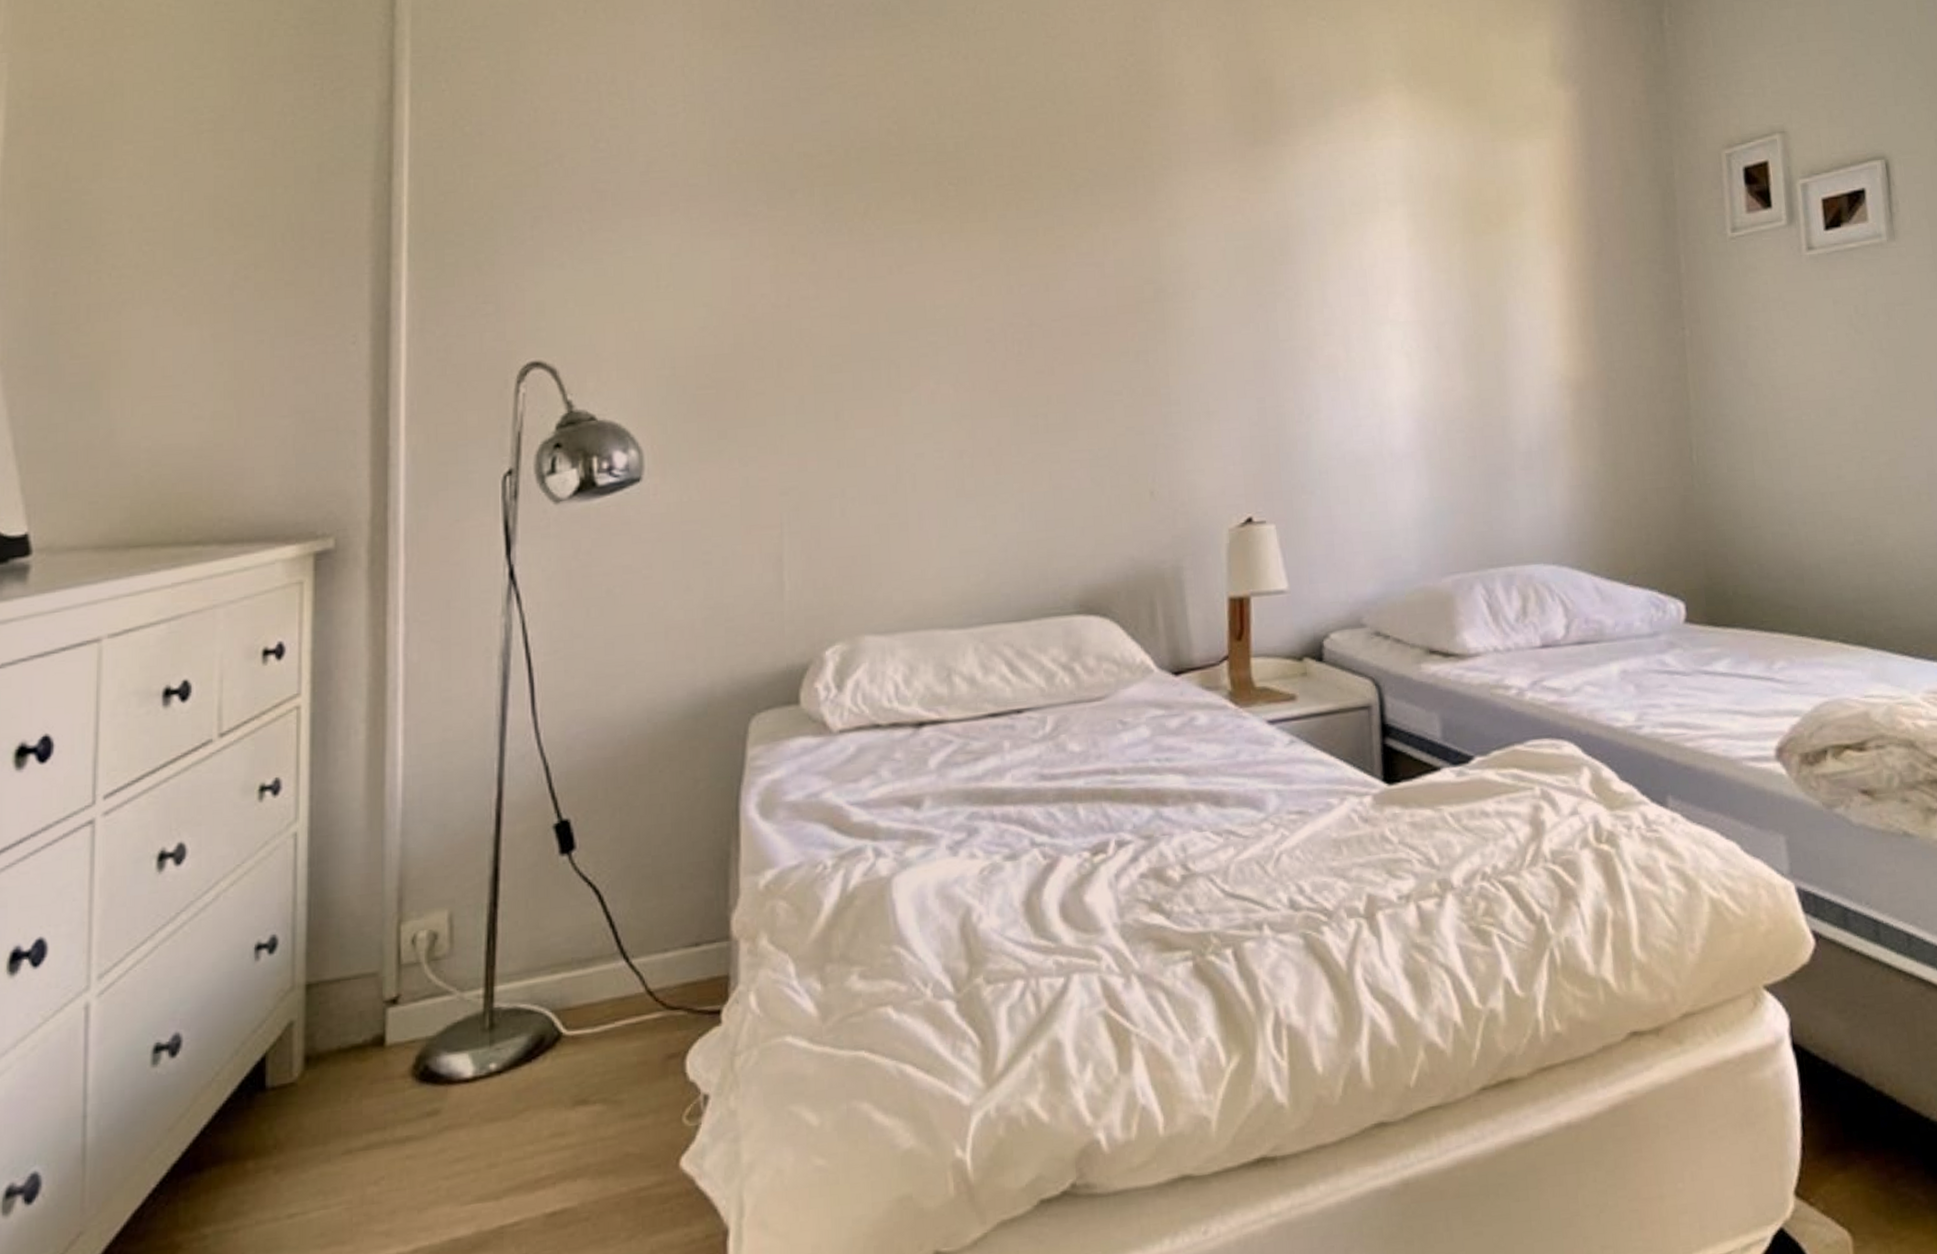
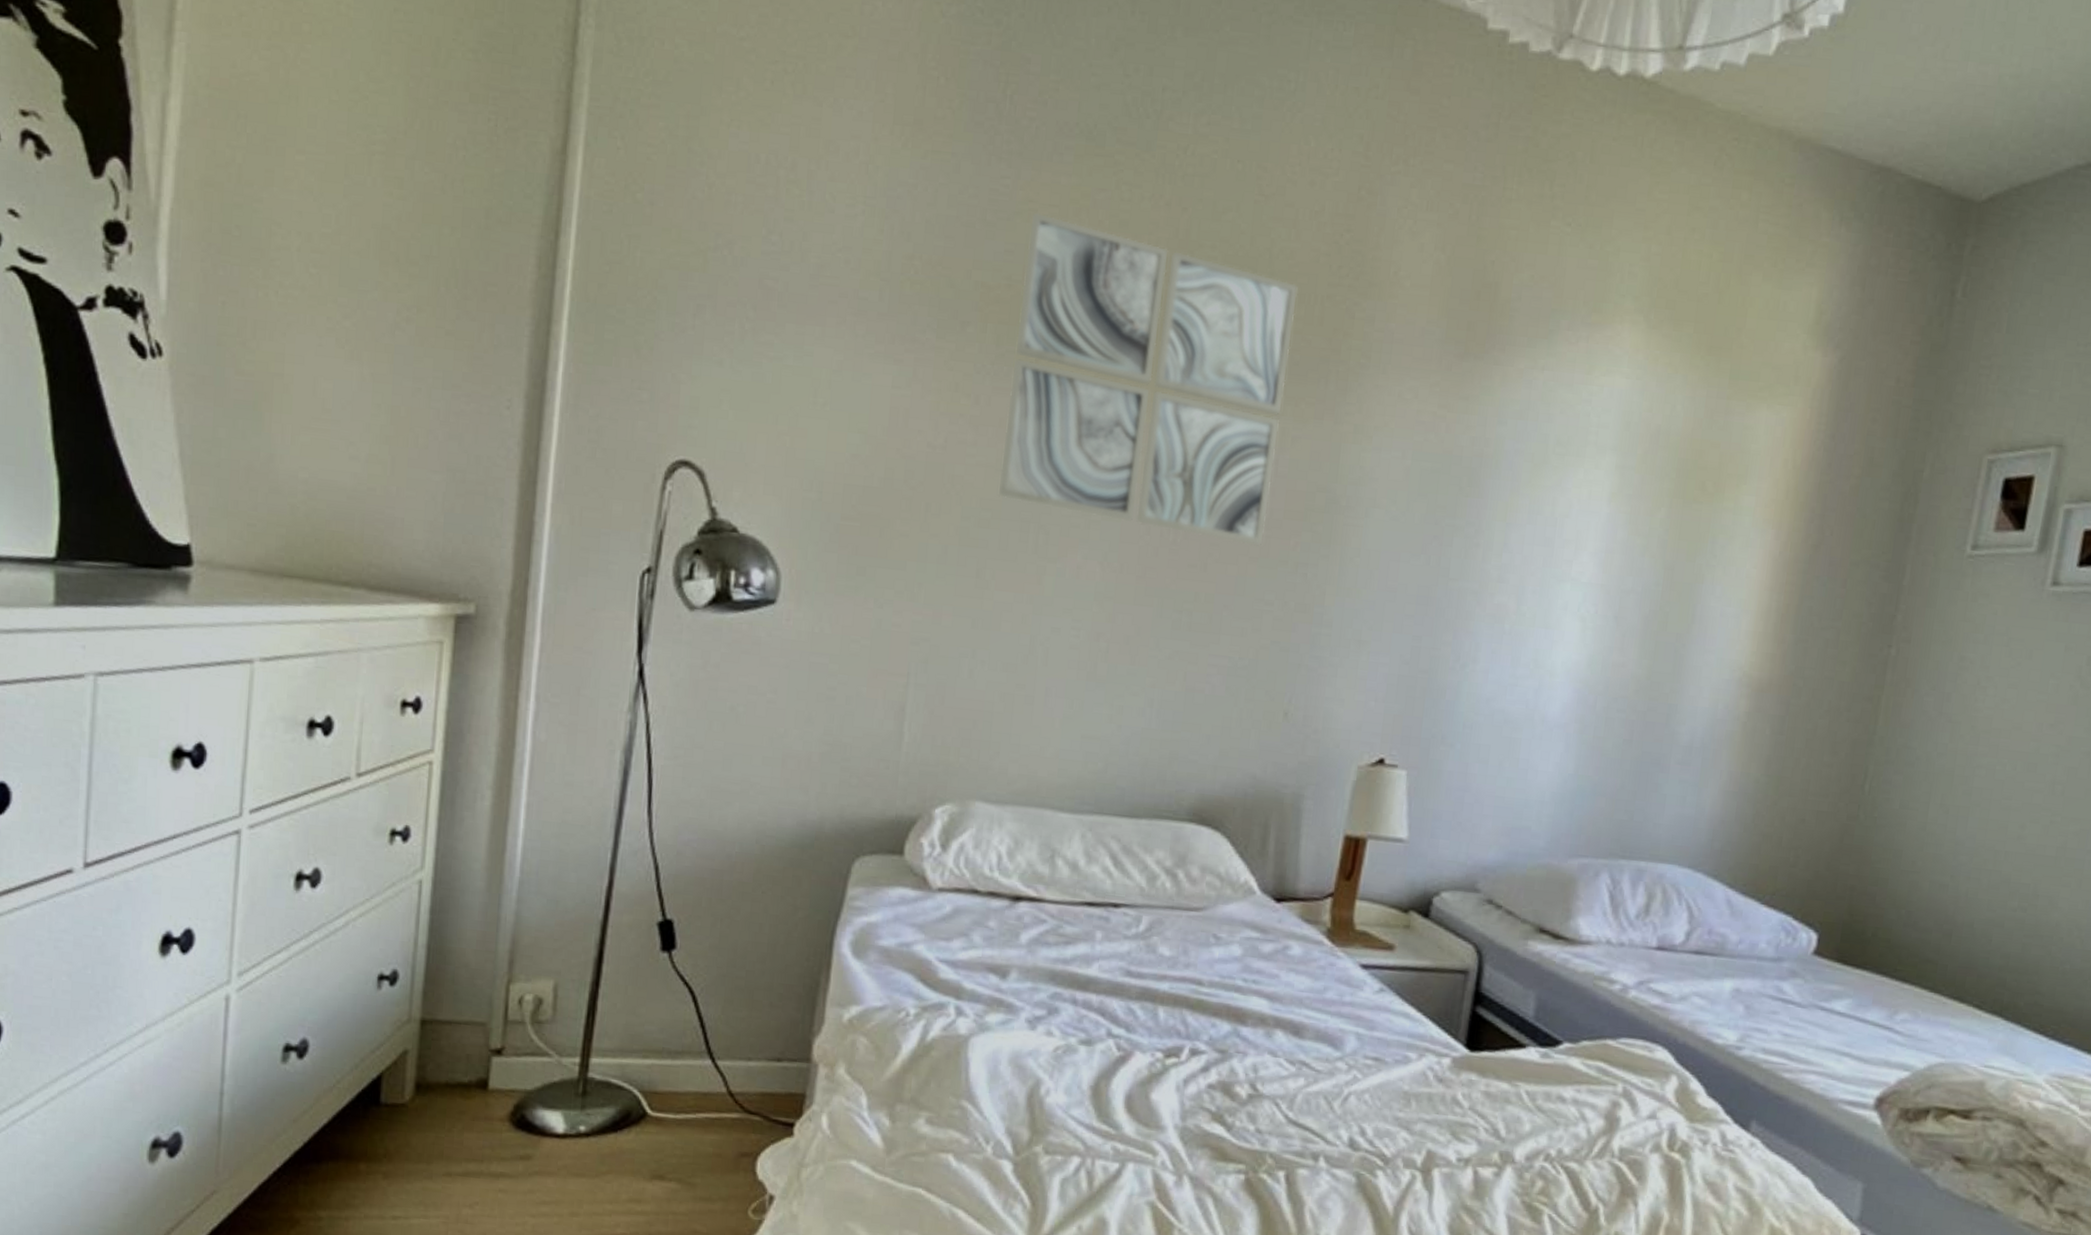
wall art: none [841,83,1103,344] -> present [997,212,1299,546]

